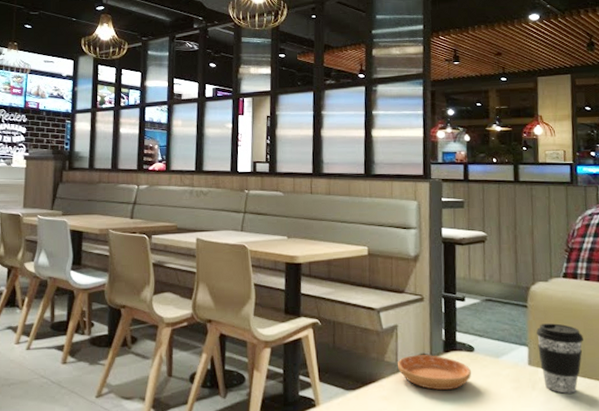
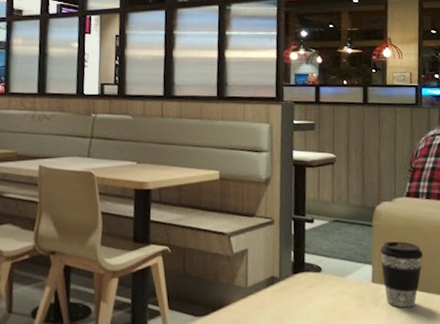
saucer: present [398,355,472,390] -> none [248,277,319,311]

